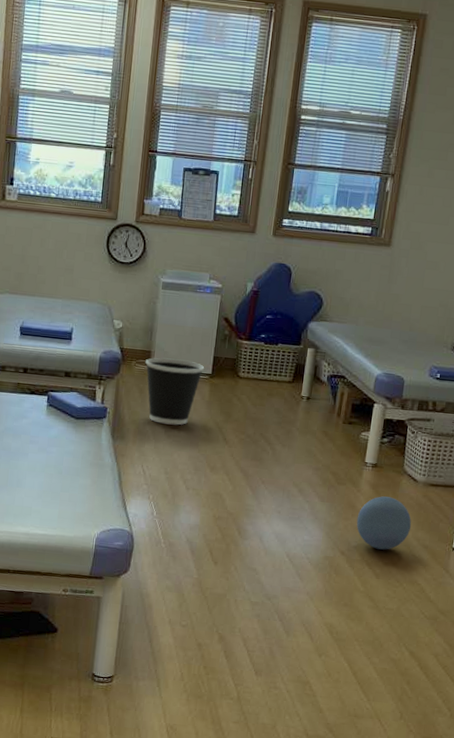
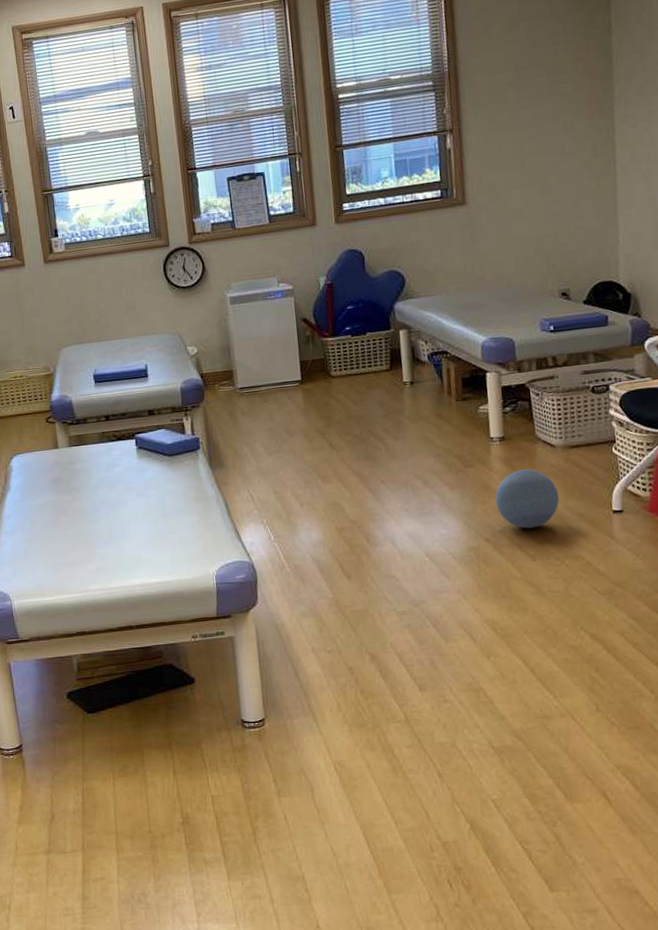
wastebasket: present [145,358,205,425] -> none [228,371,293,443]

